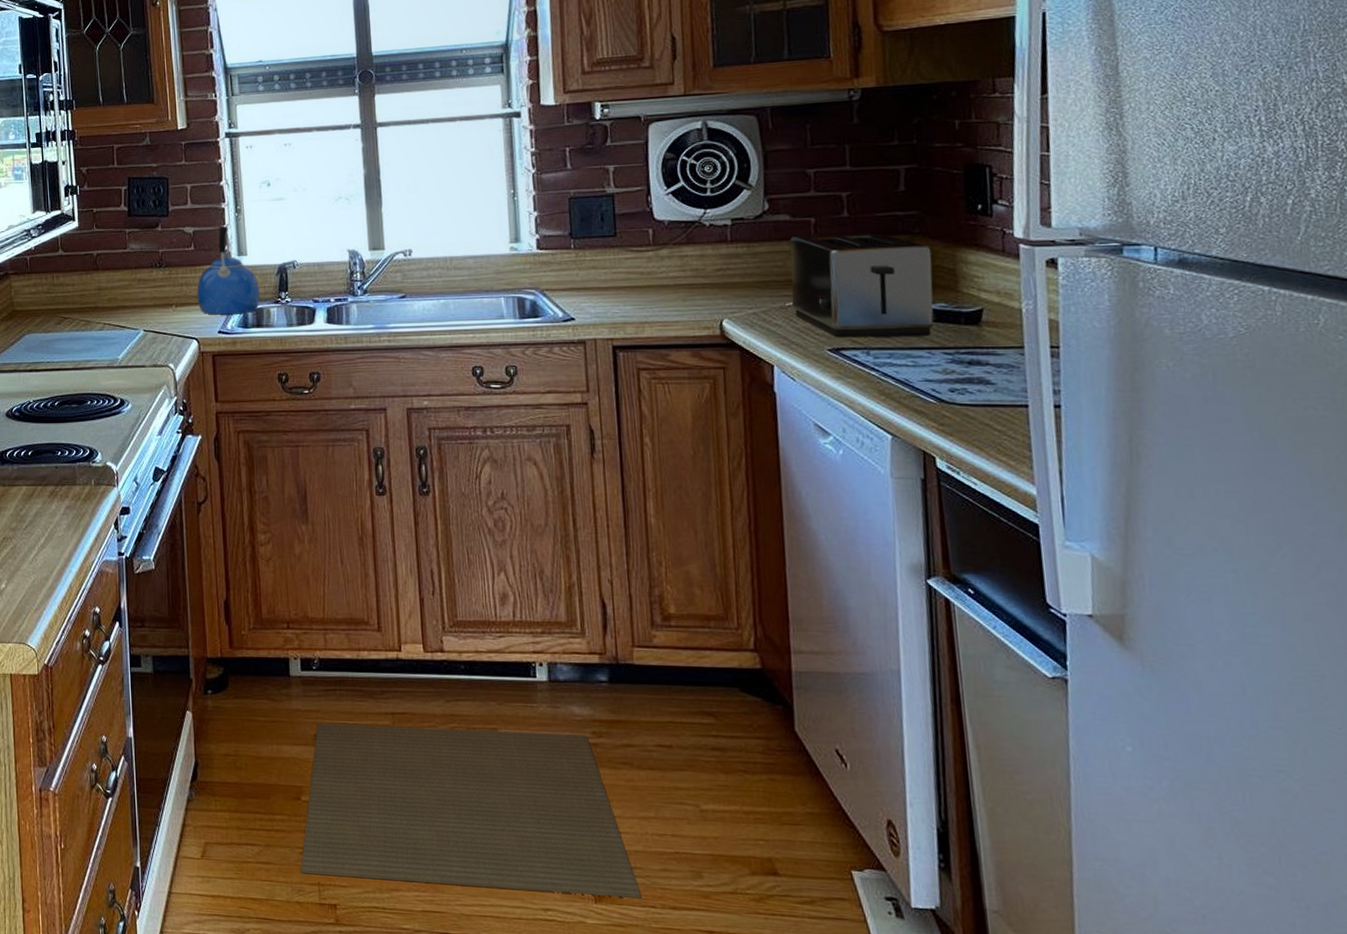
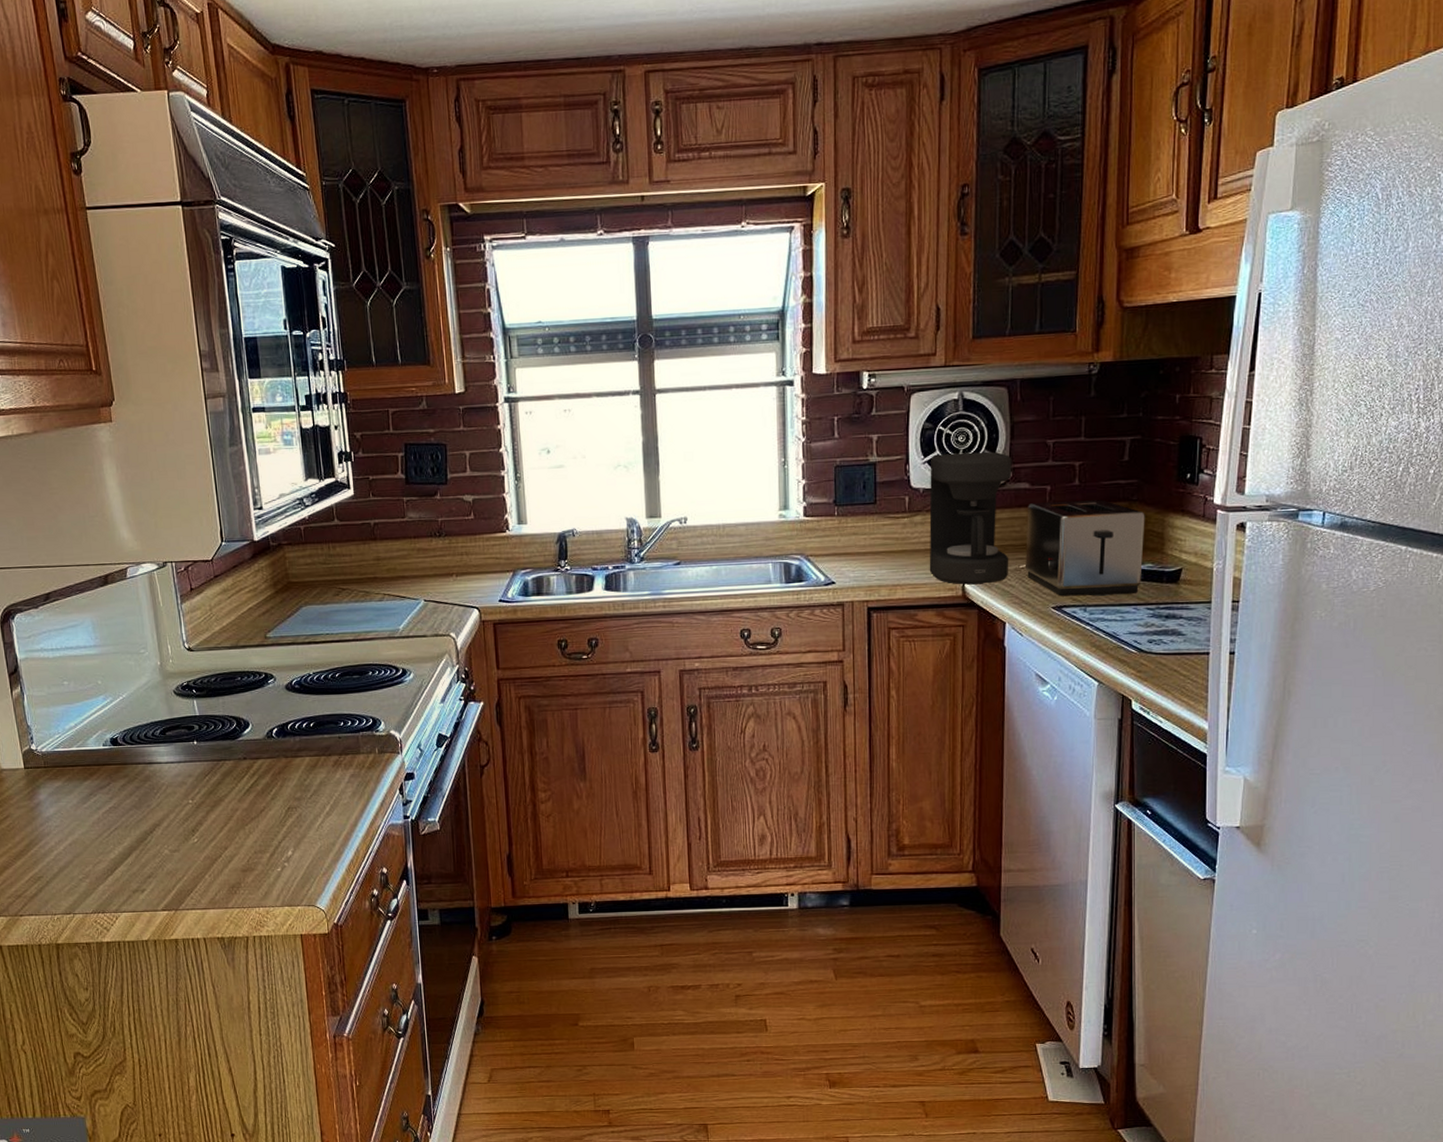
kettle: present [196,226,260,315] -> none [477,495,540,584]
doormat: present [300,723,642,899] -> none [577,952,868,1087]
coffee maker: none [674,182,773,323] -> present [929,451,1012,585]

